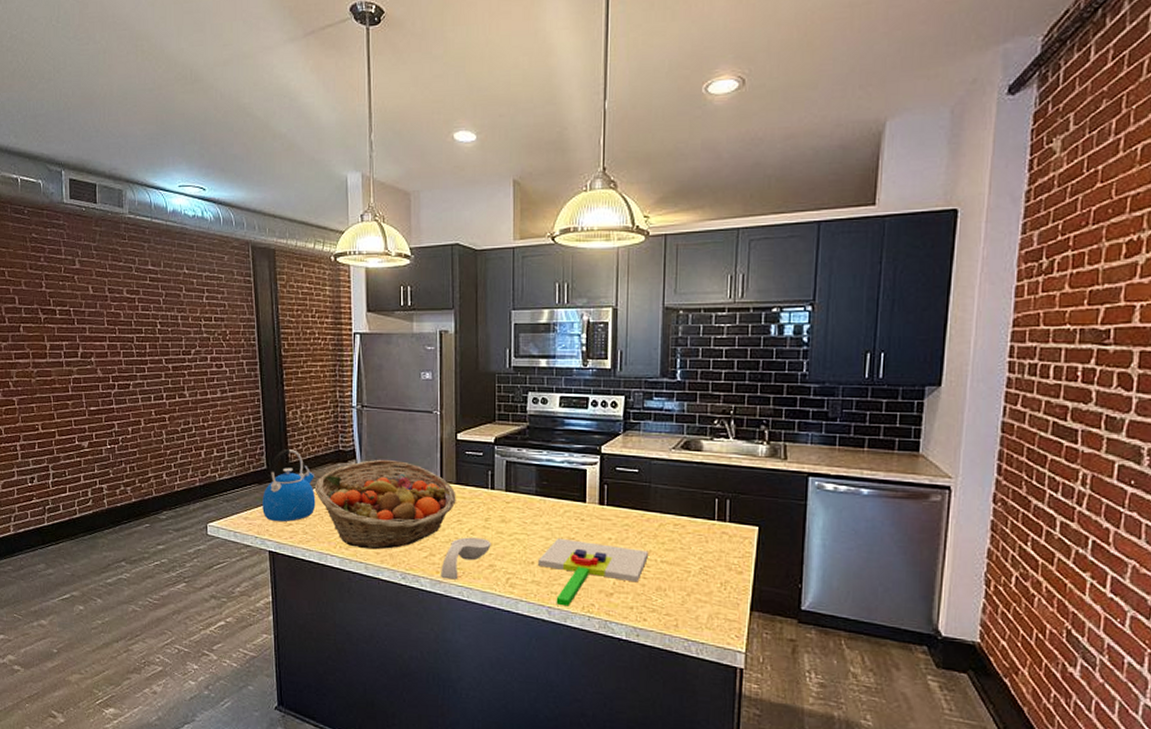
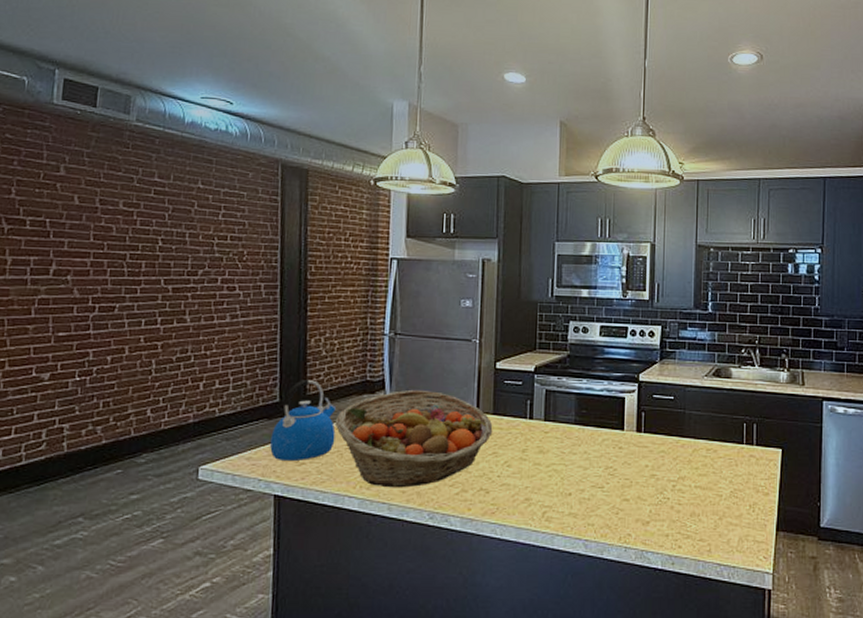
spoon rest: present [441,537,491,580] -> none [473,470,528,517]
chopping board: present [538,537,648,606] -> none [576,467,683,538]

